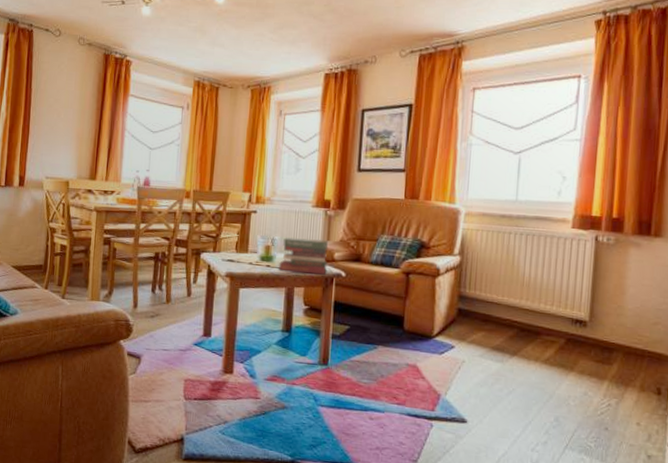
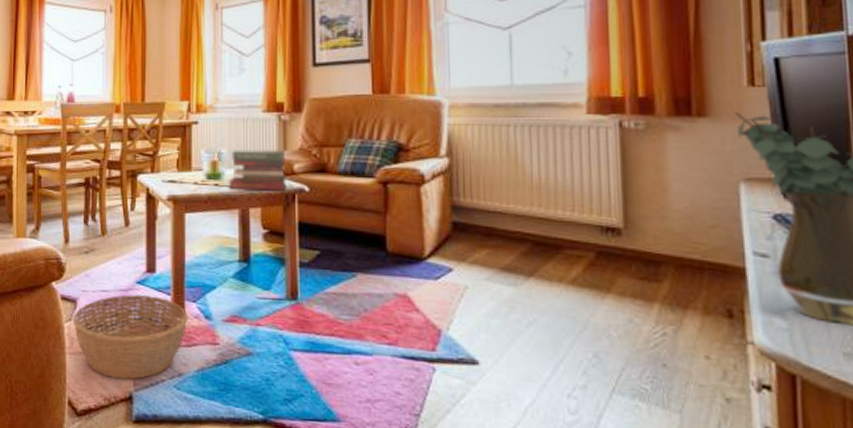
basket: none [136,354,236,425] -> present [72,294,188,379]

